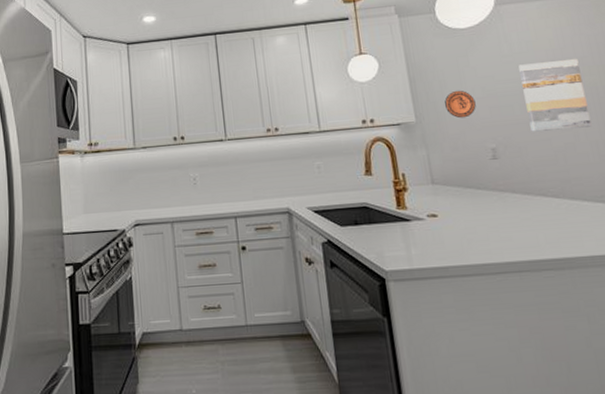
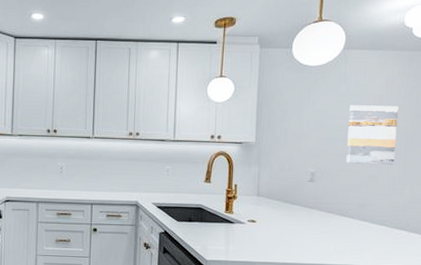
decorative plate: present [444,90,476,119] -> none [281,120,307,145]

